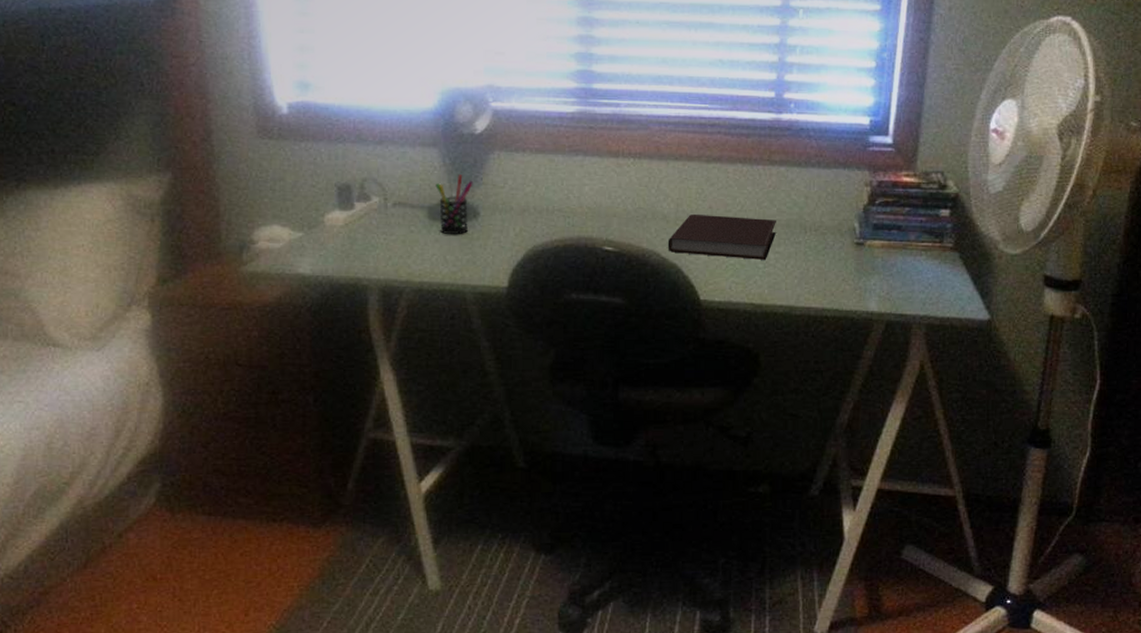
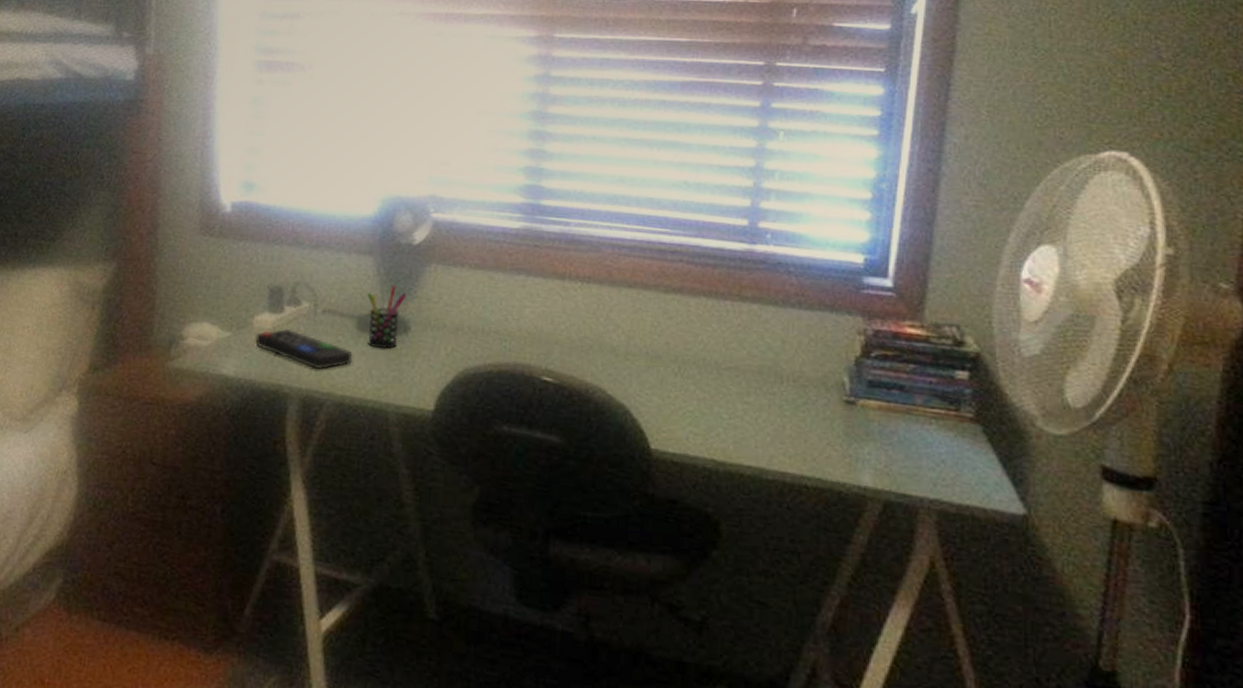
remote control: none [327,224,427,261] -> present [254,328,353,371]
notebook: present [667,215,776,260] -> none [615,349,746,410]

